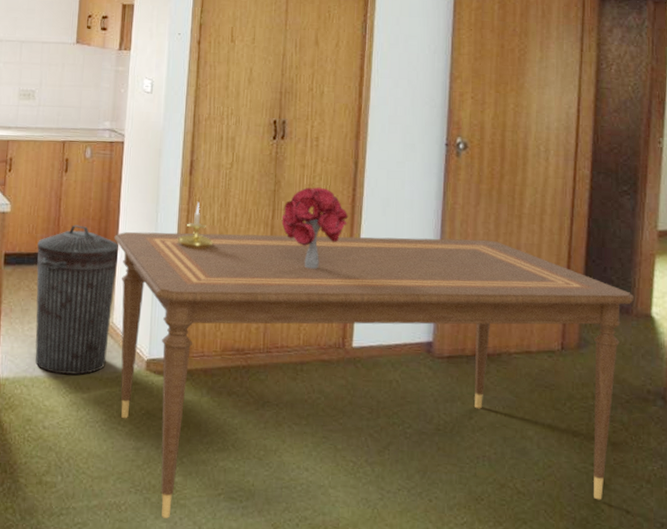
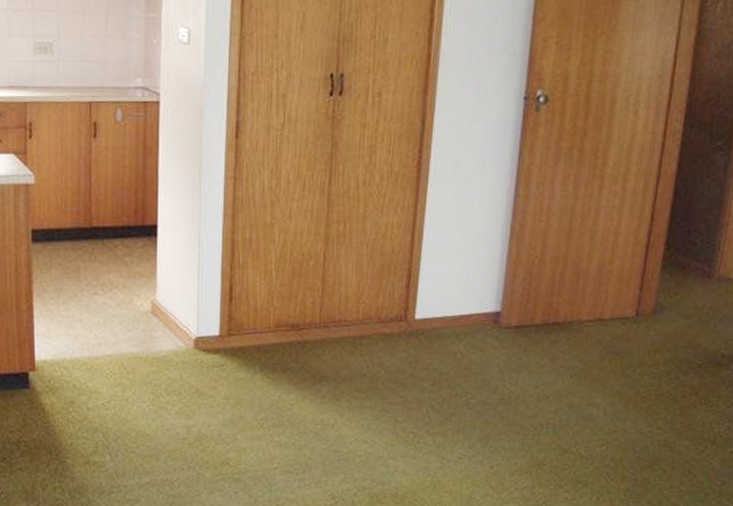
trash can: present [35,225,119,375] -> none [68,196,160,356]
dining table: present [114,231,635,518] -> none [153,202,718,493]
candle holder: present [178,202,214,249] -> none [225,169,264,220]
bouquet: present [281,187,349,269] -> none [339,149,414,239]

